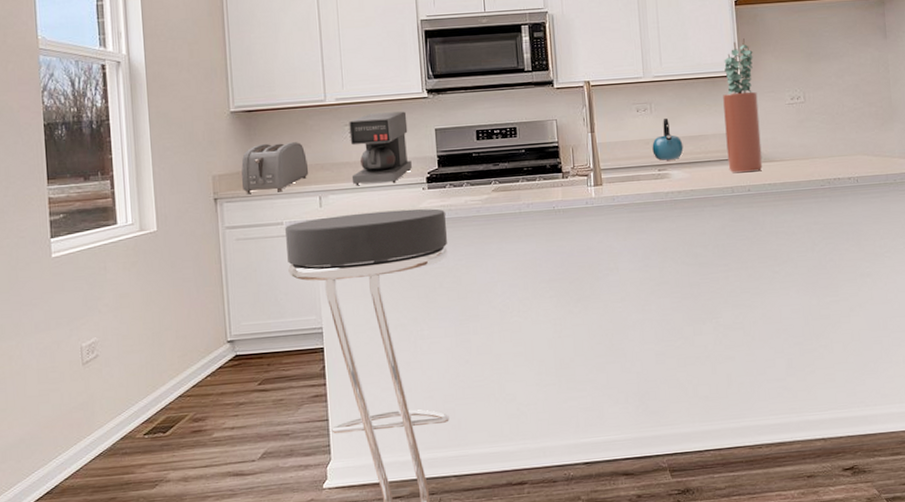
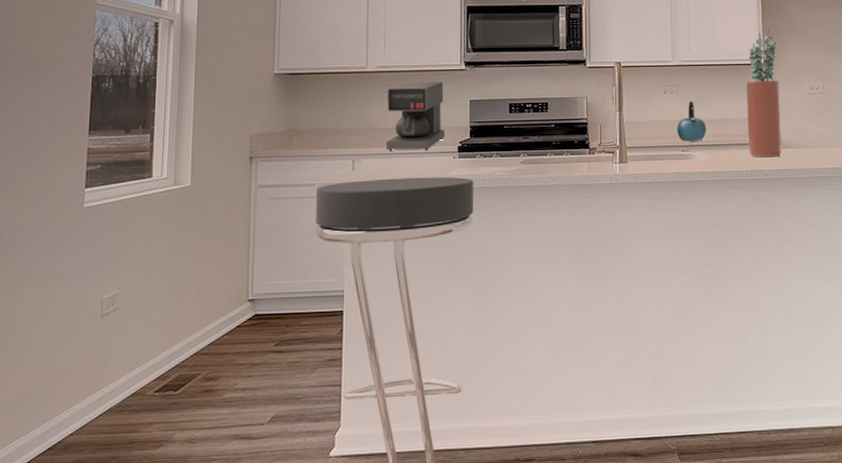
toaster: present [241,142,309,195] -> none [278,105,345,155]

